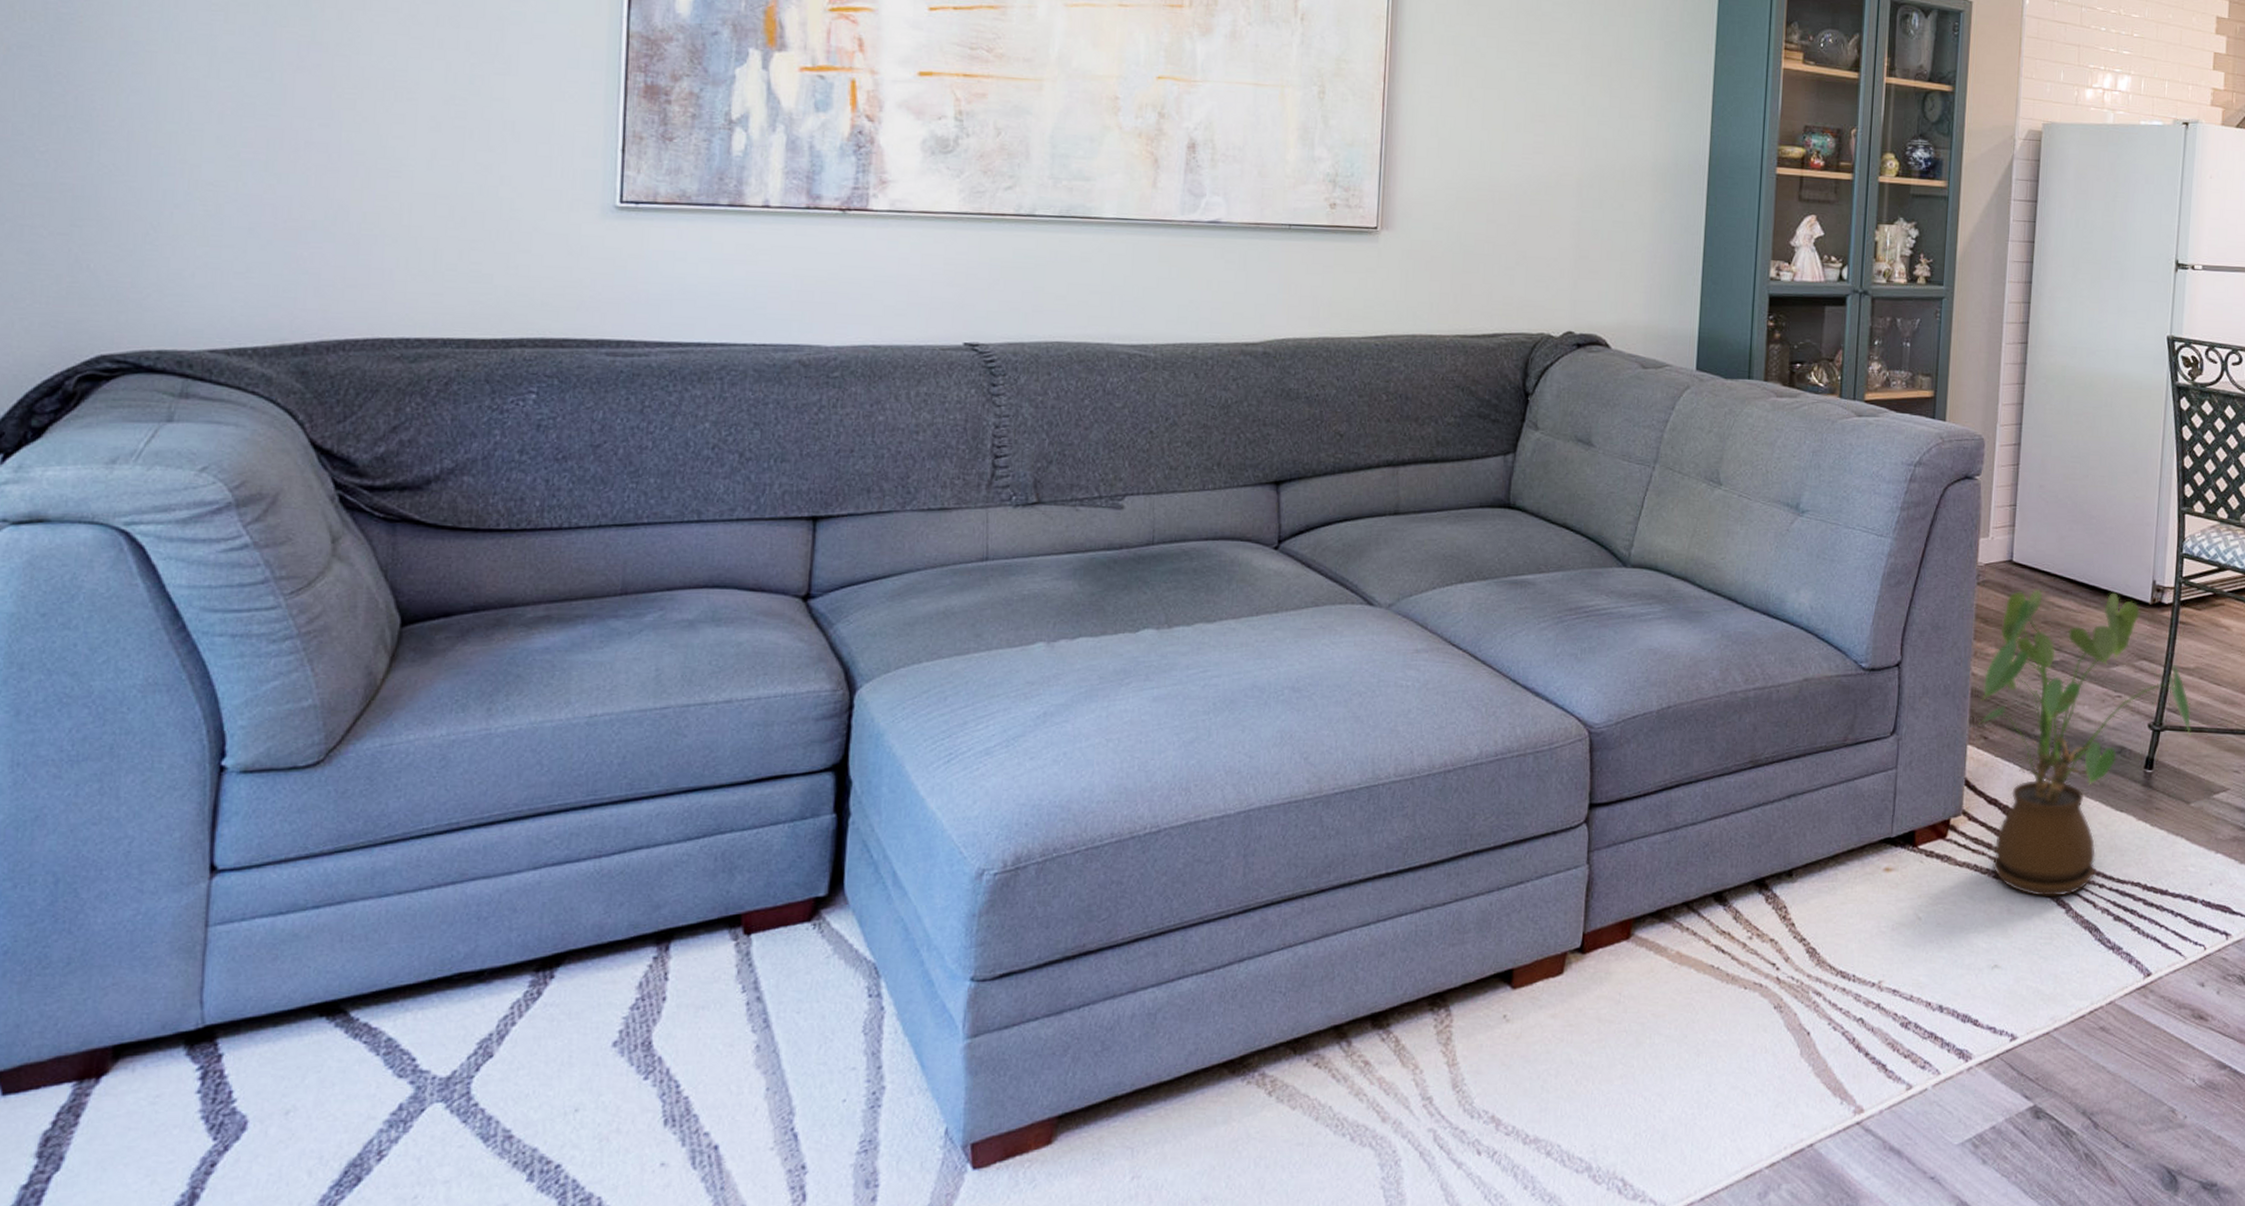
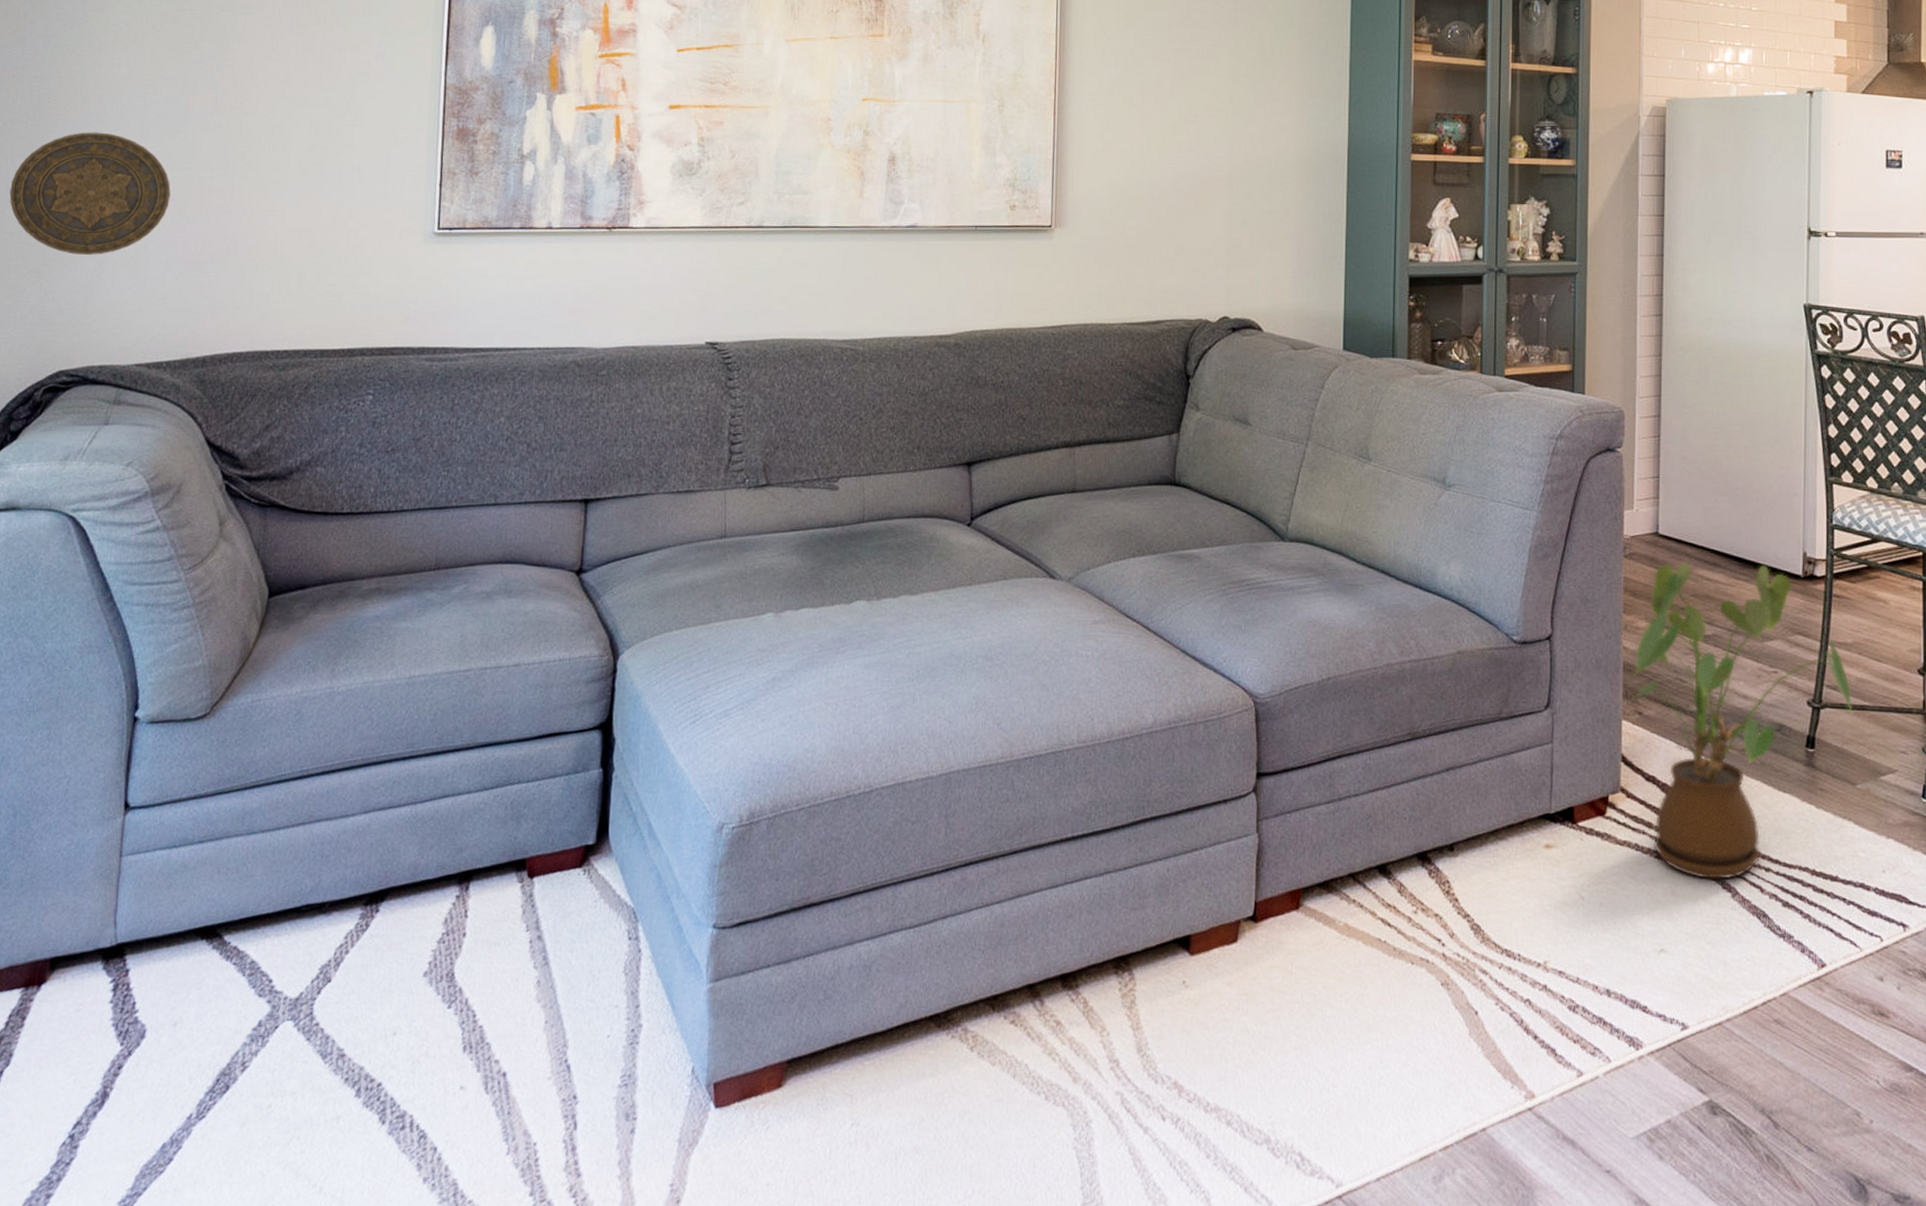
decorative plate: none [19,64,253,216] -> present [9,132,171,255]

